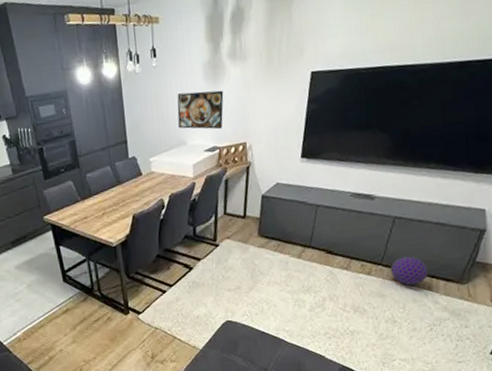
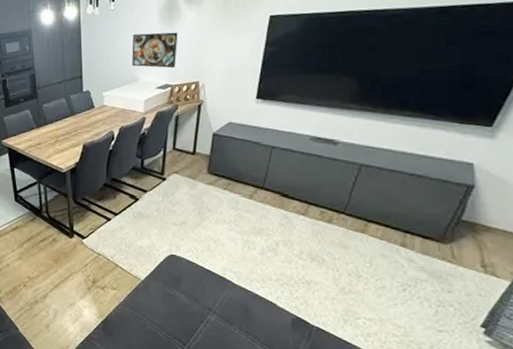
ball: present [390,256,429,286] -> none [354,207,402,239]

